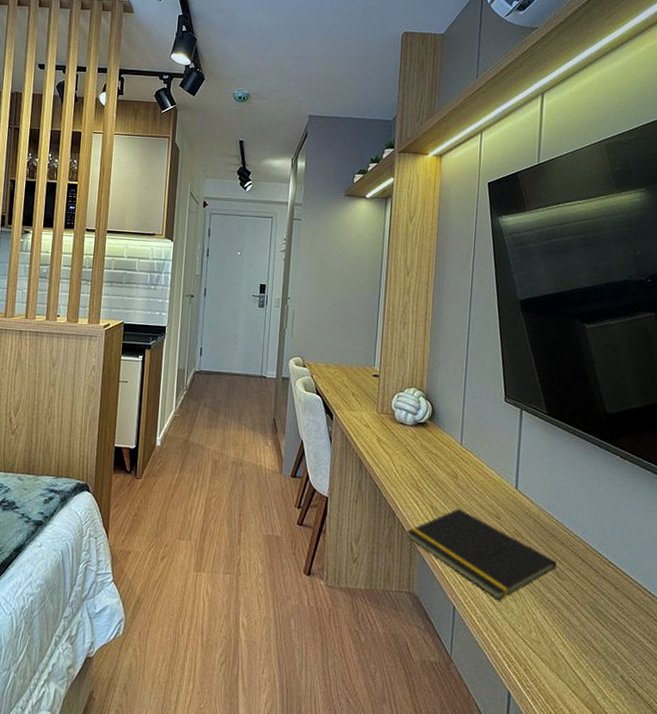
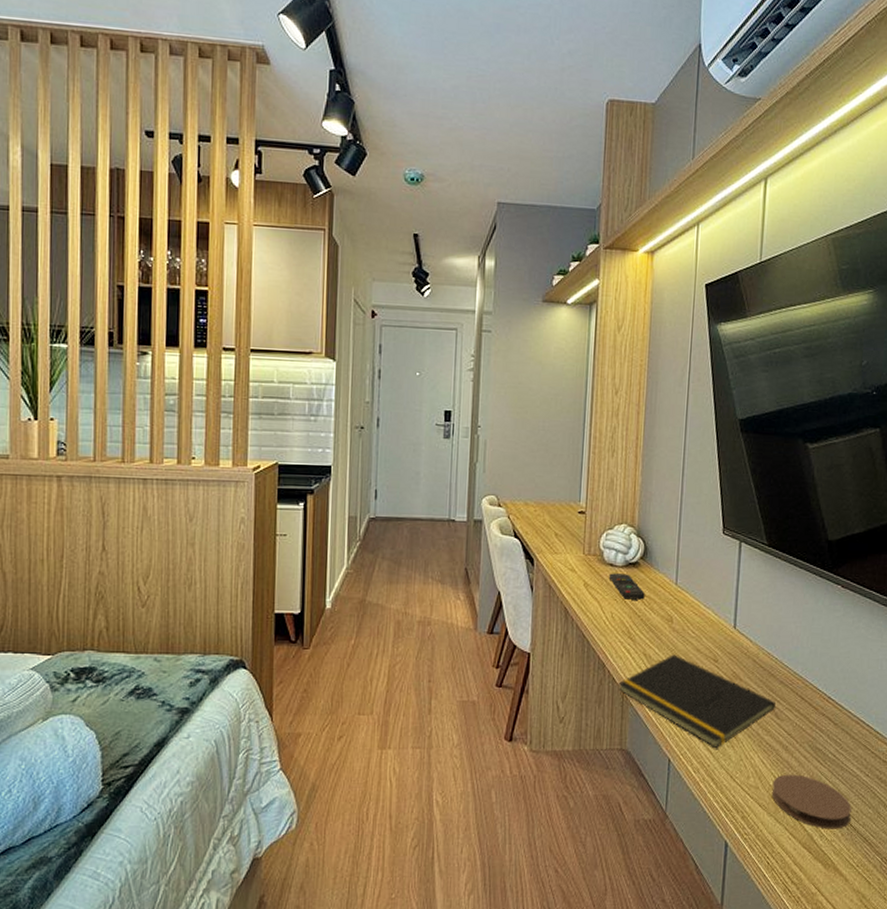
remote control: none [399,431,432,457] -> present [608,573,645,600]
coaster: none [553,632,635,693] -> present [771,774,852,829]

